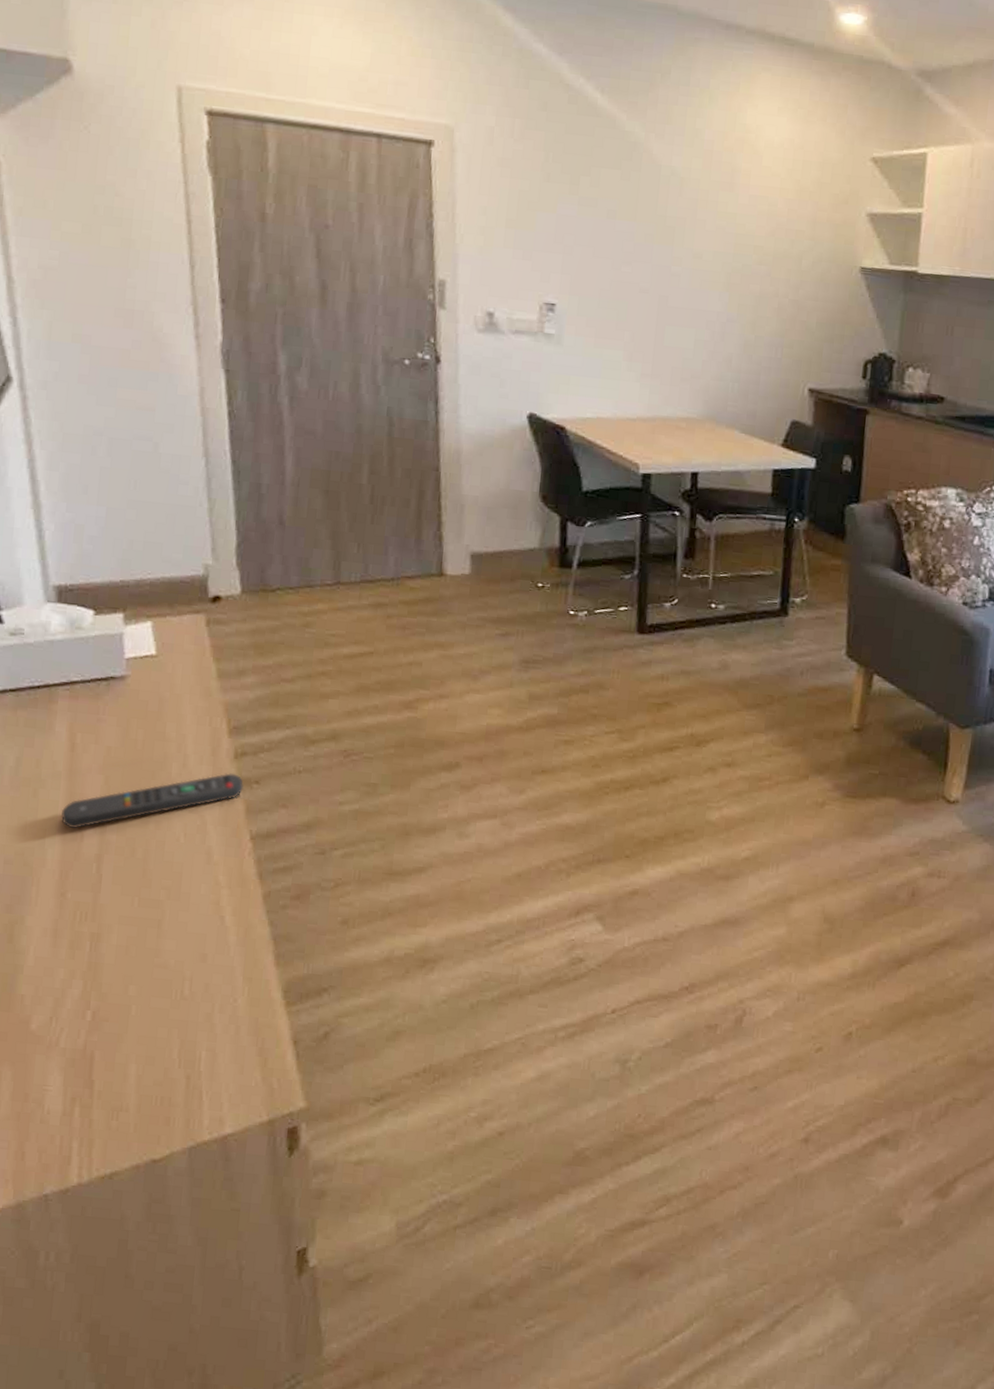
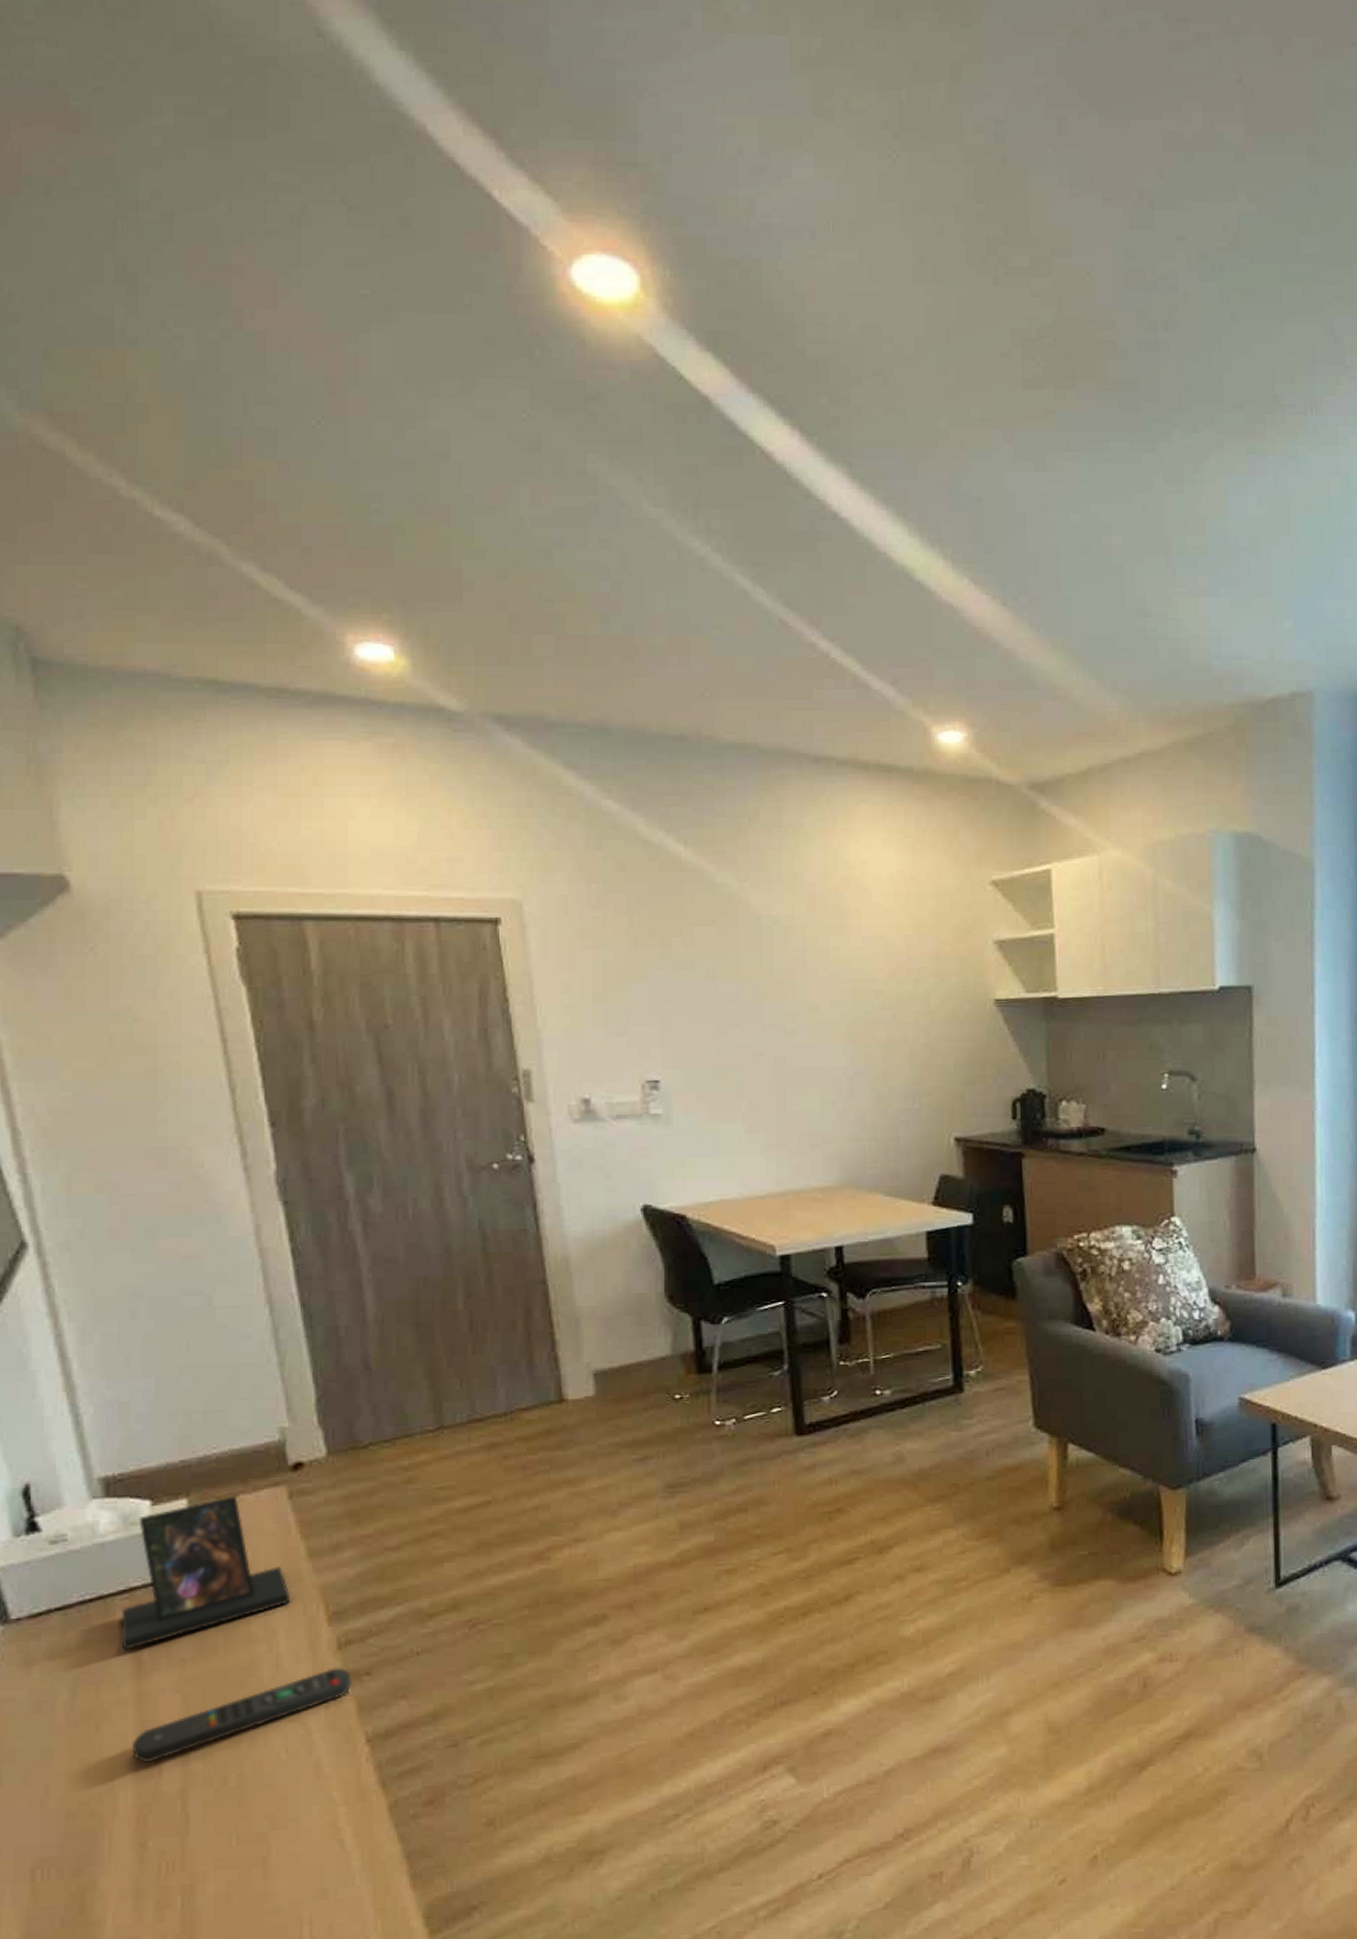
photo frame: none [60,616,200,733] -> present [121,1495,291,1650]

